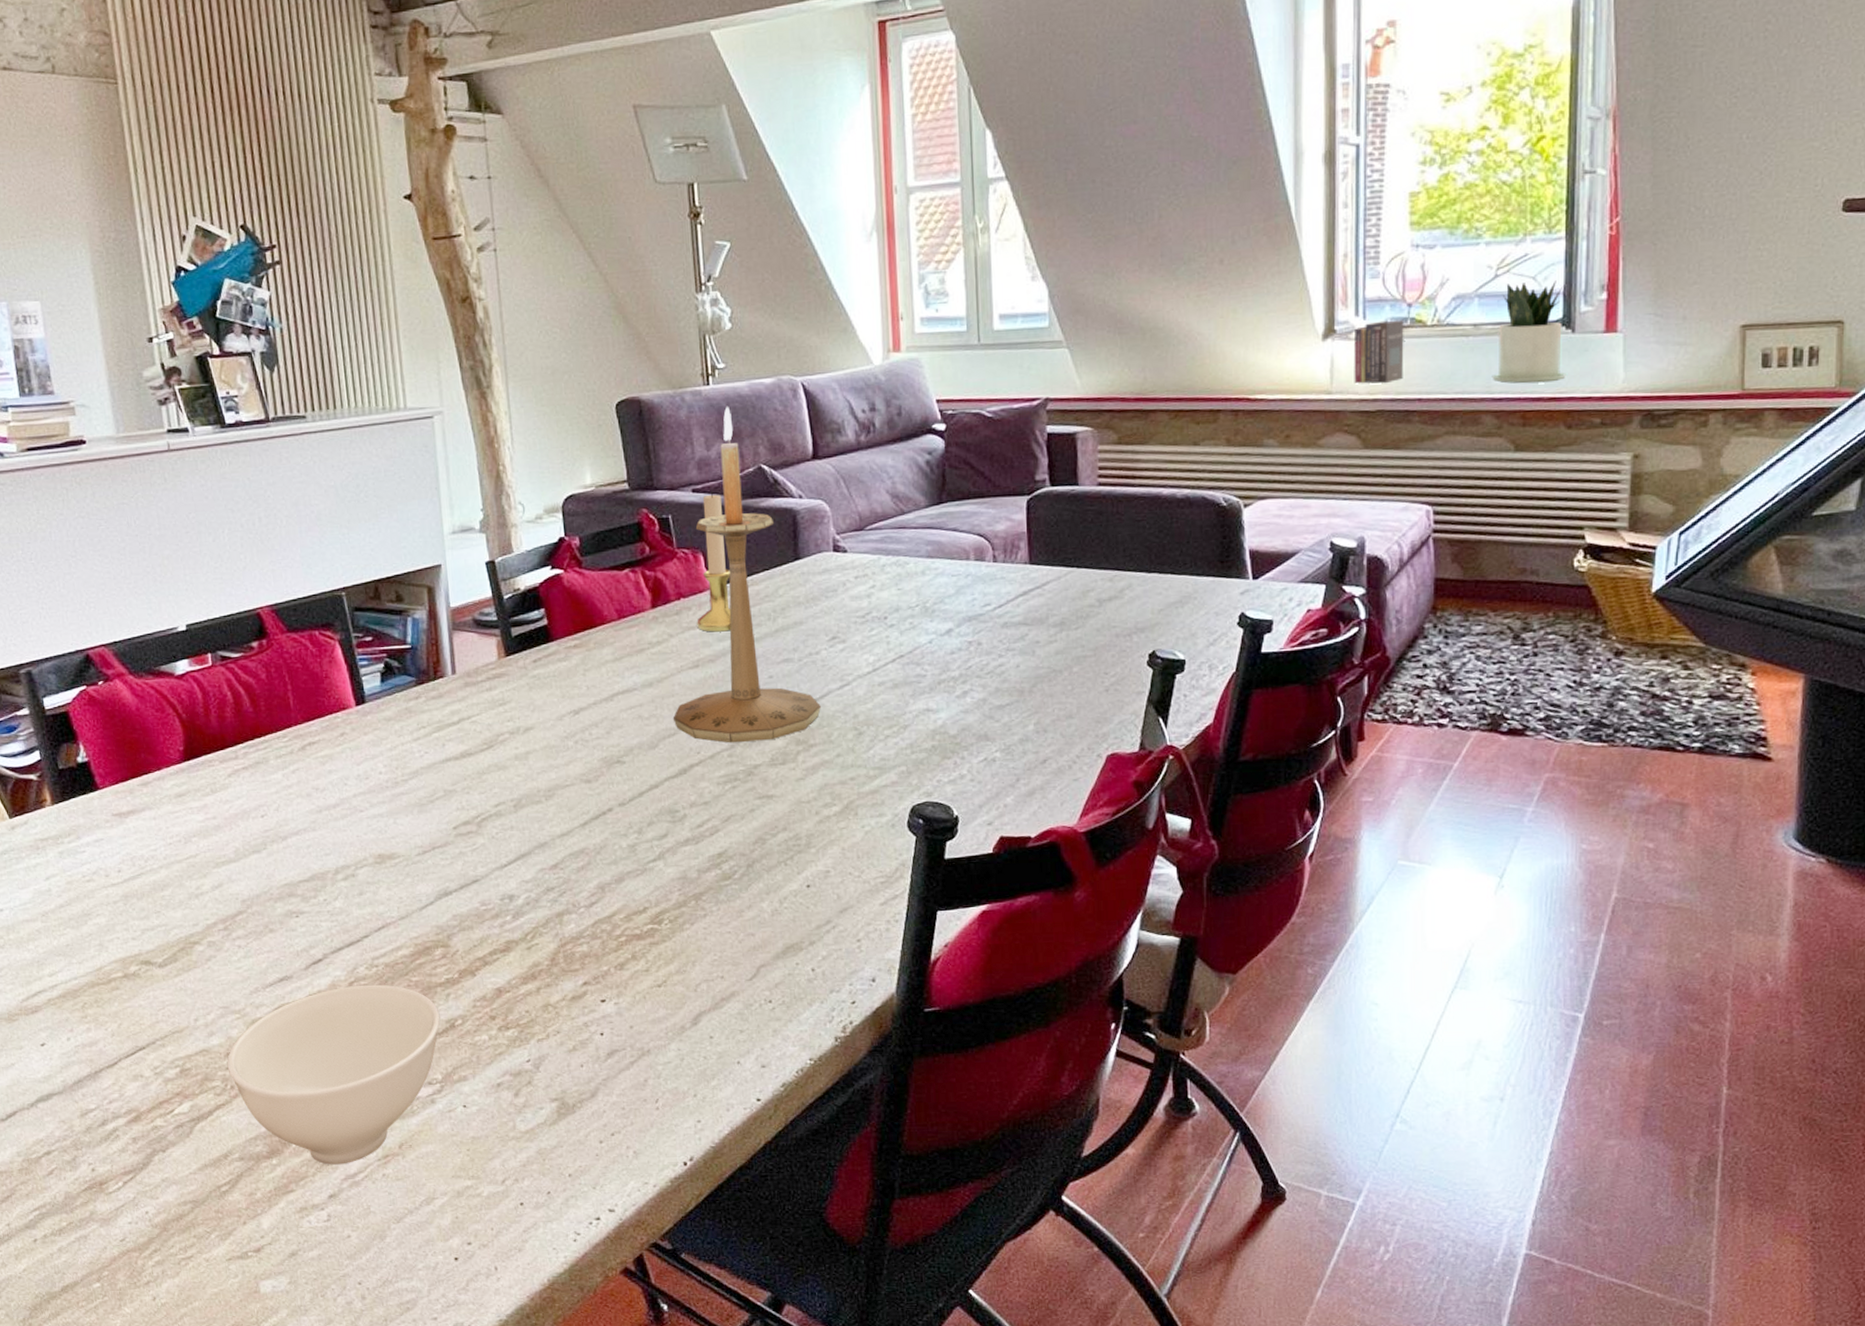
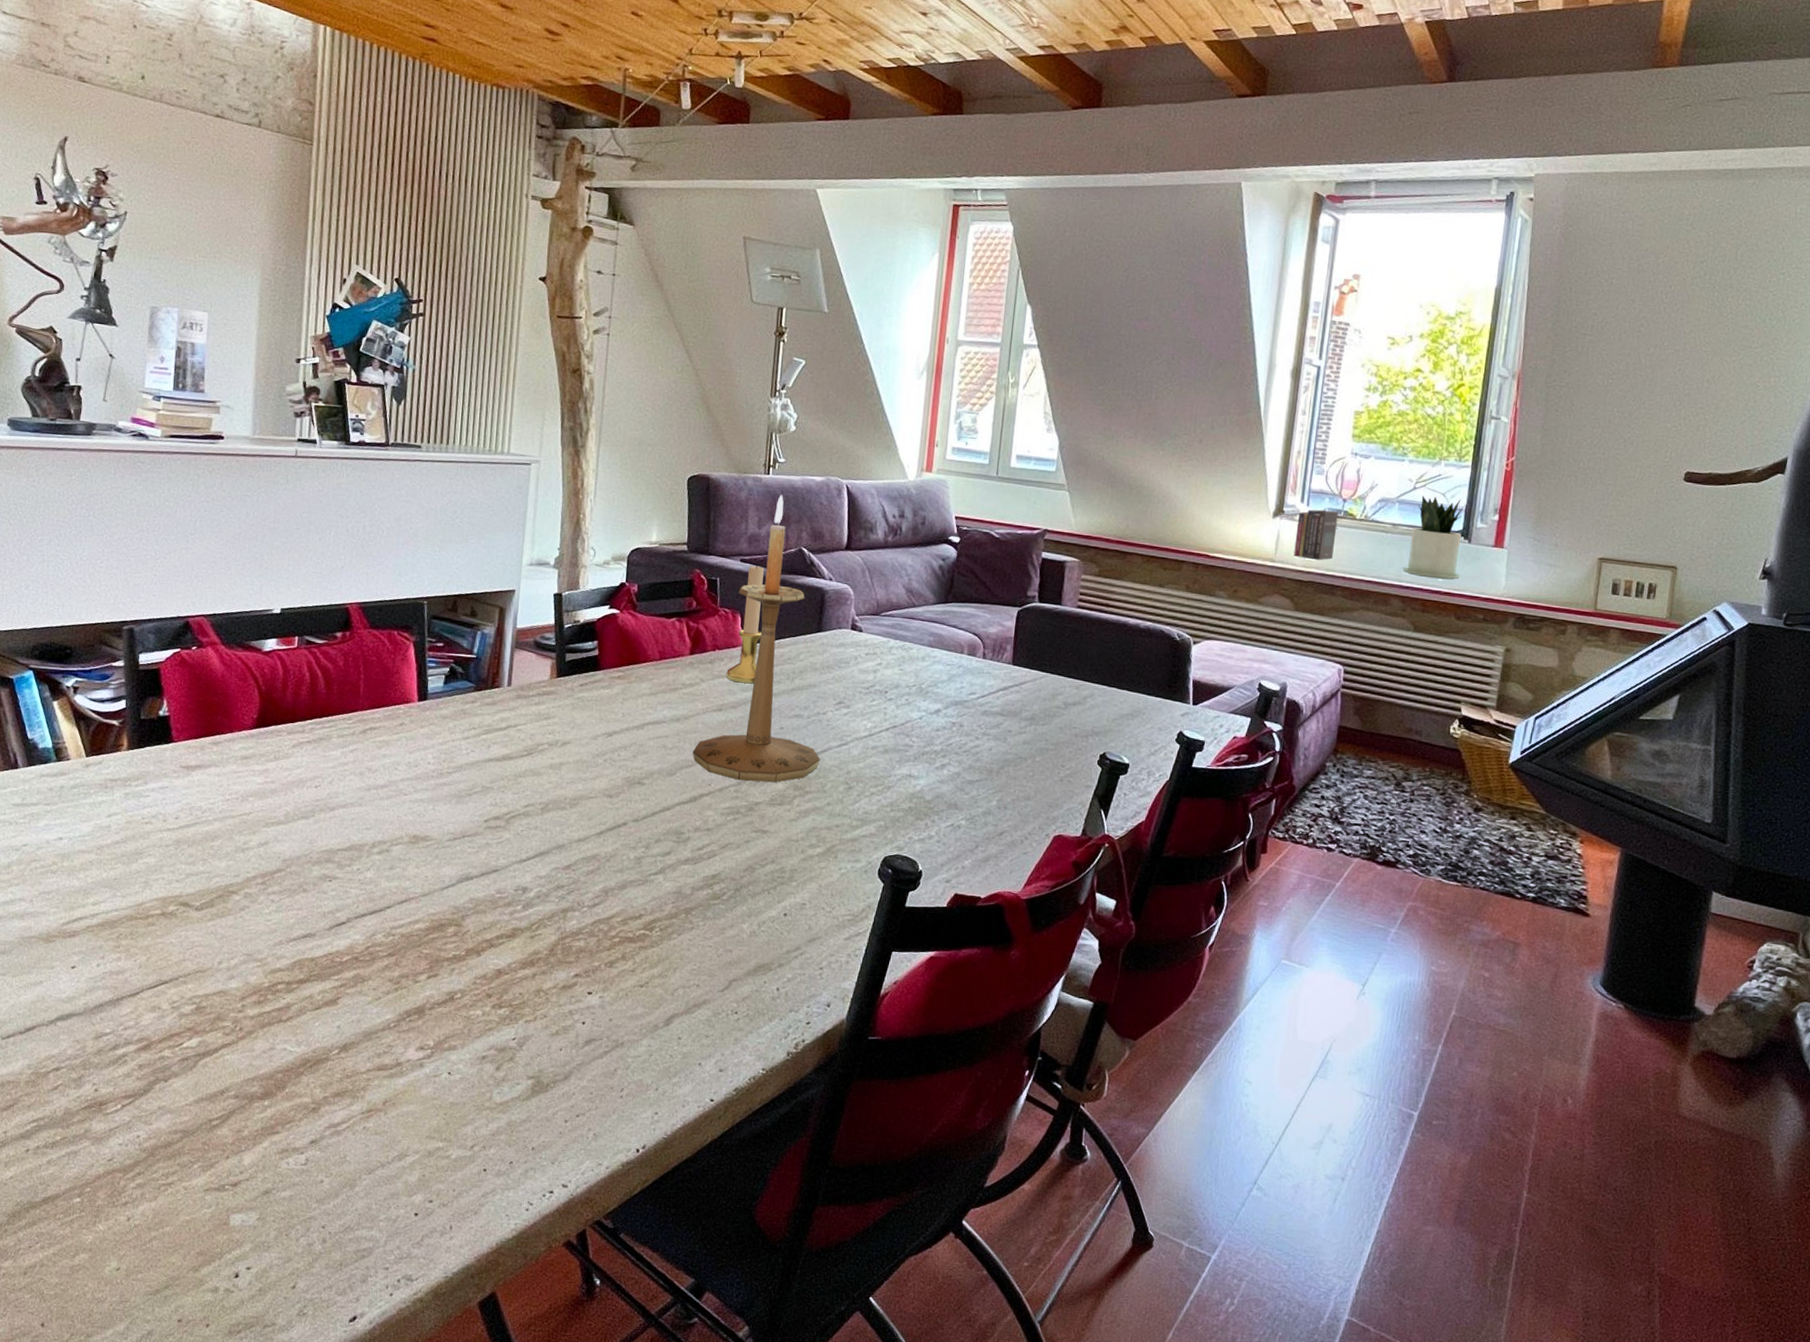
bowl: present [227,984,441,1165] -> none [240,950,443,1114]

